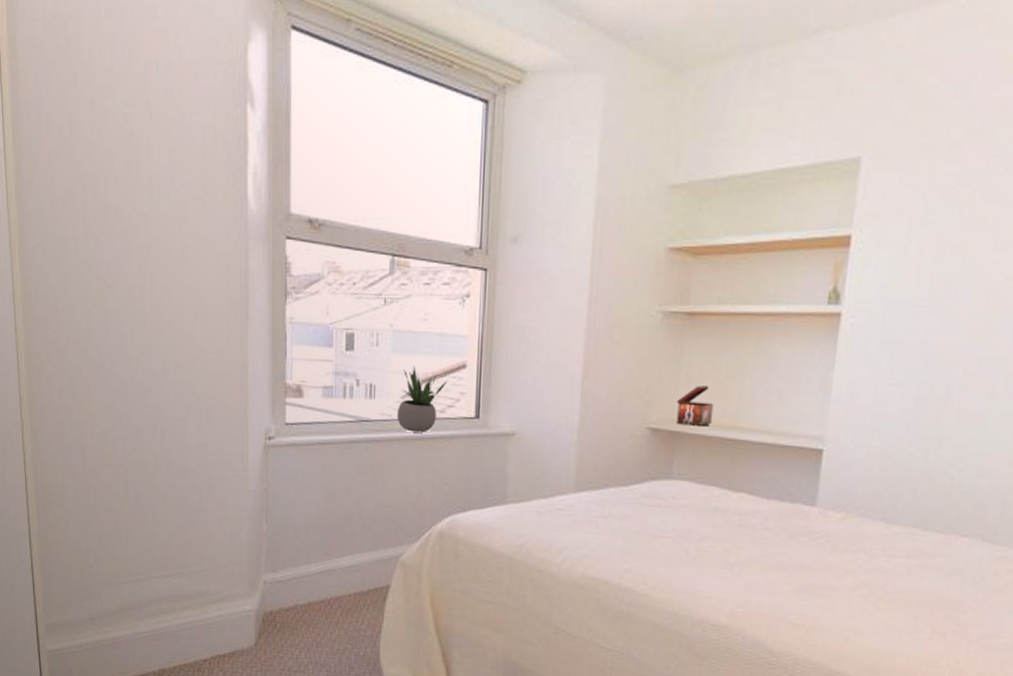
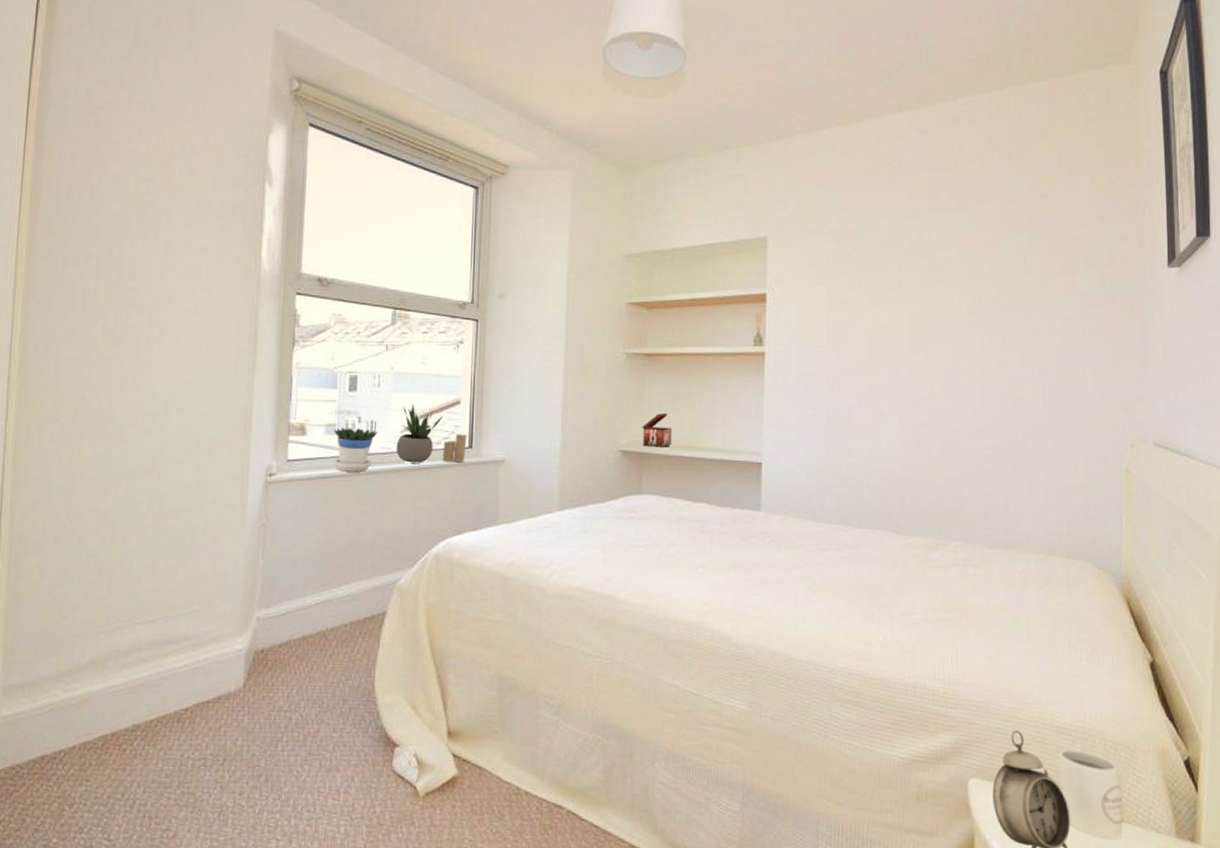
flowerpot: none [331,390,377,440] -> present [333,427,377,472]
candle: none [446,397,474,434] -> present [442,430,468,463]

